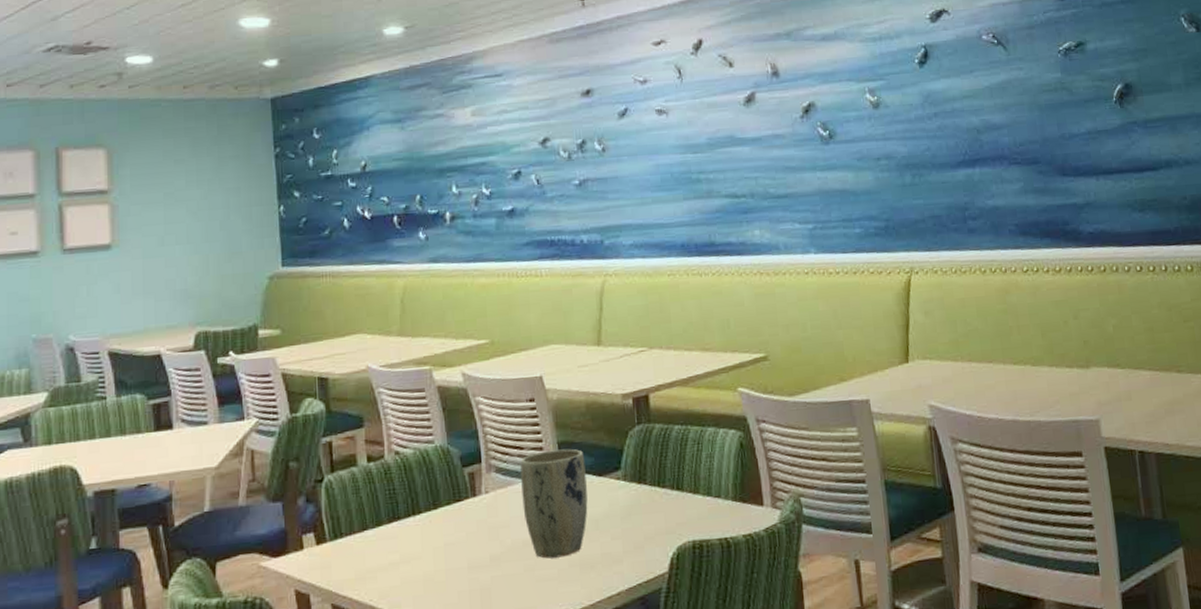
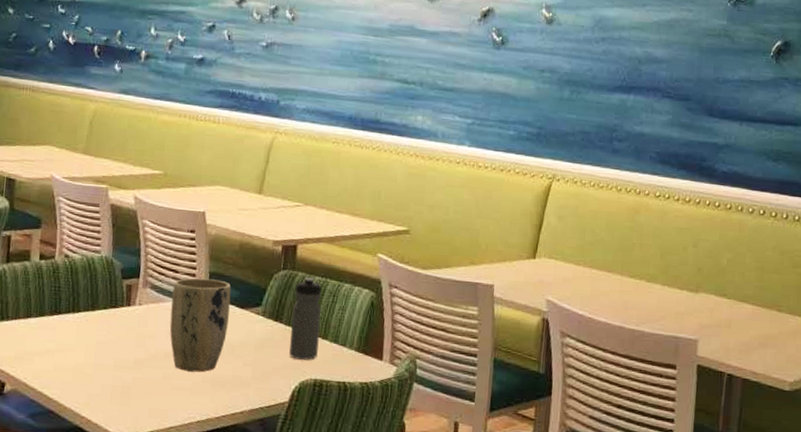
water bottle: none [654,428,692,522] -> present [289,277,322,360]

